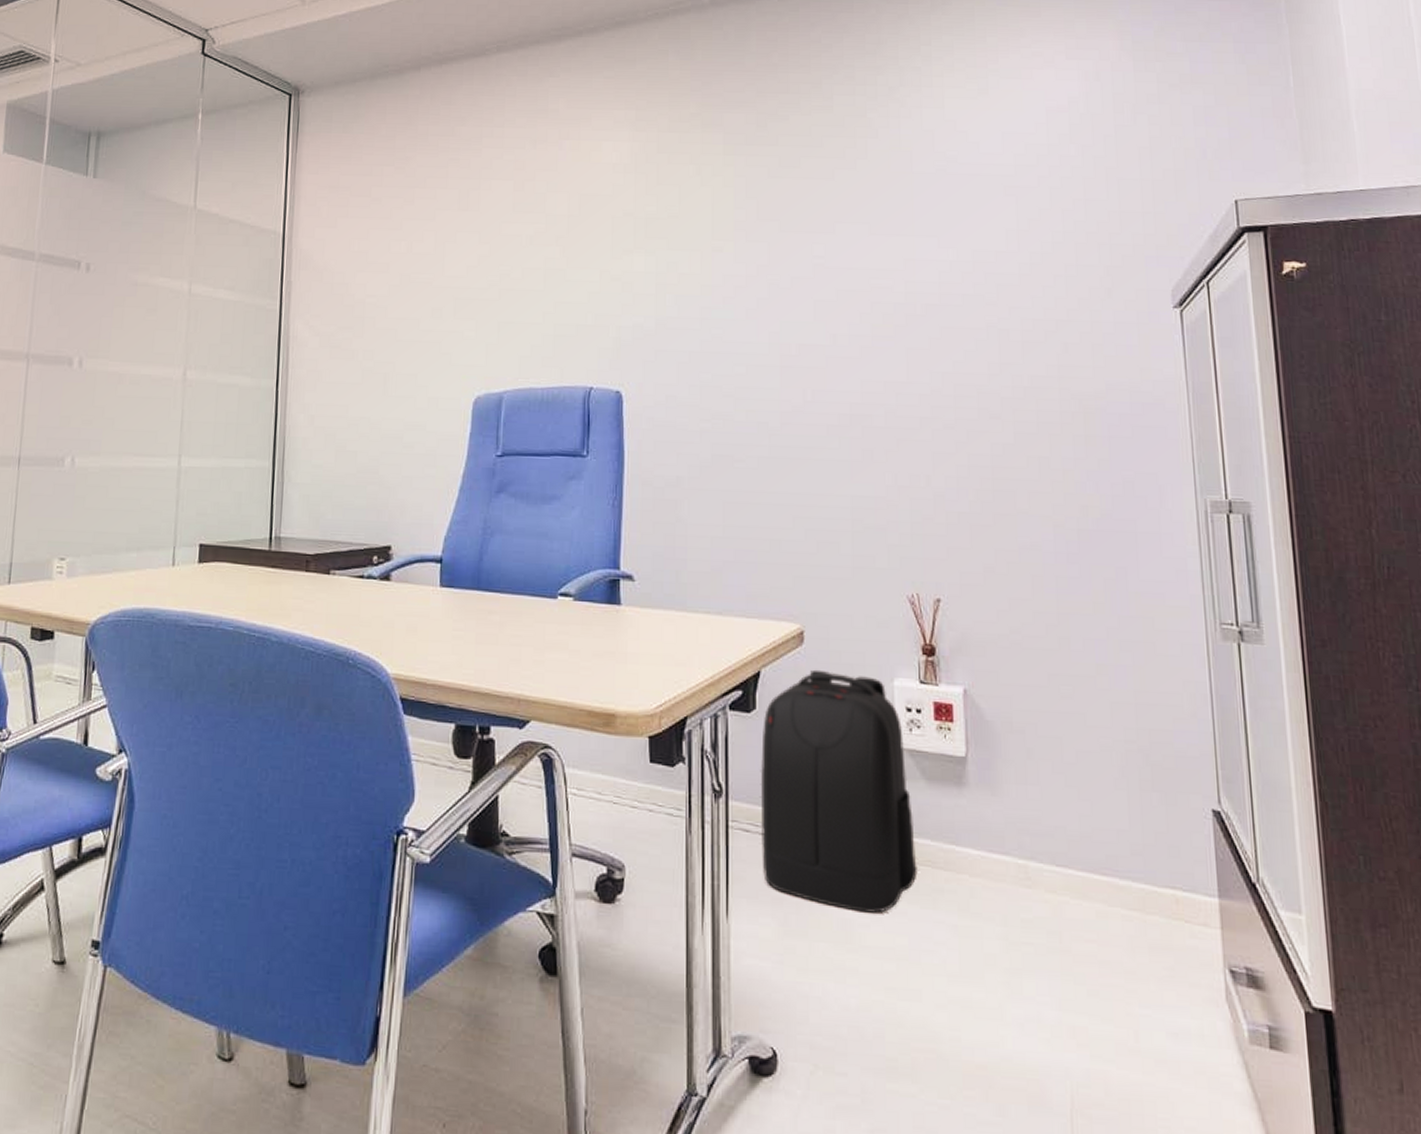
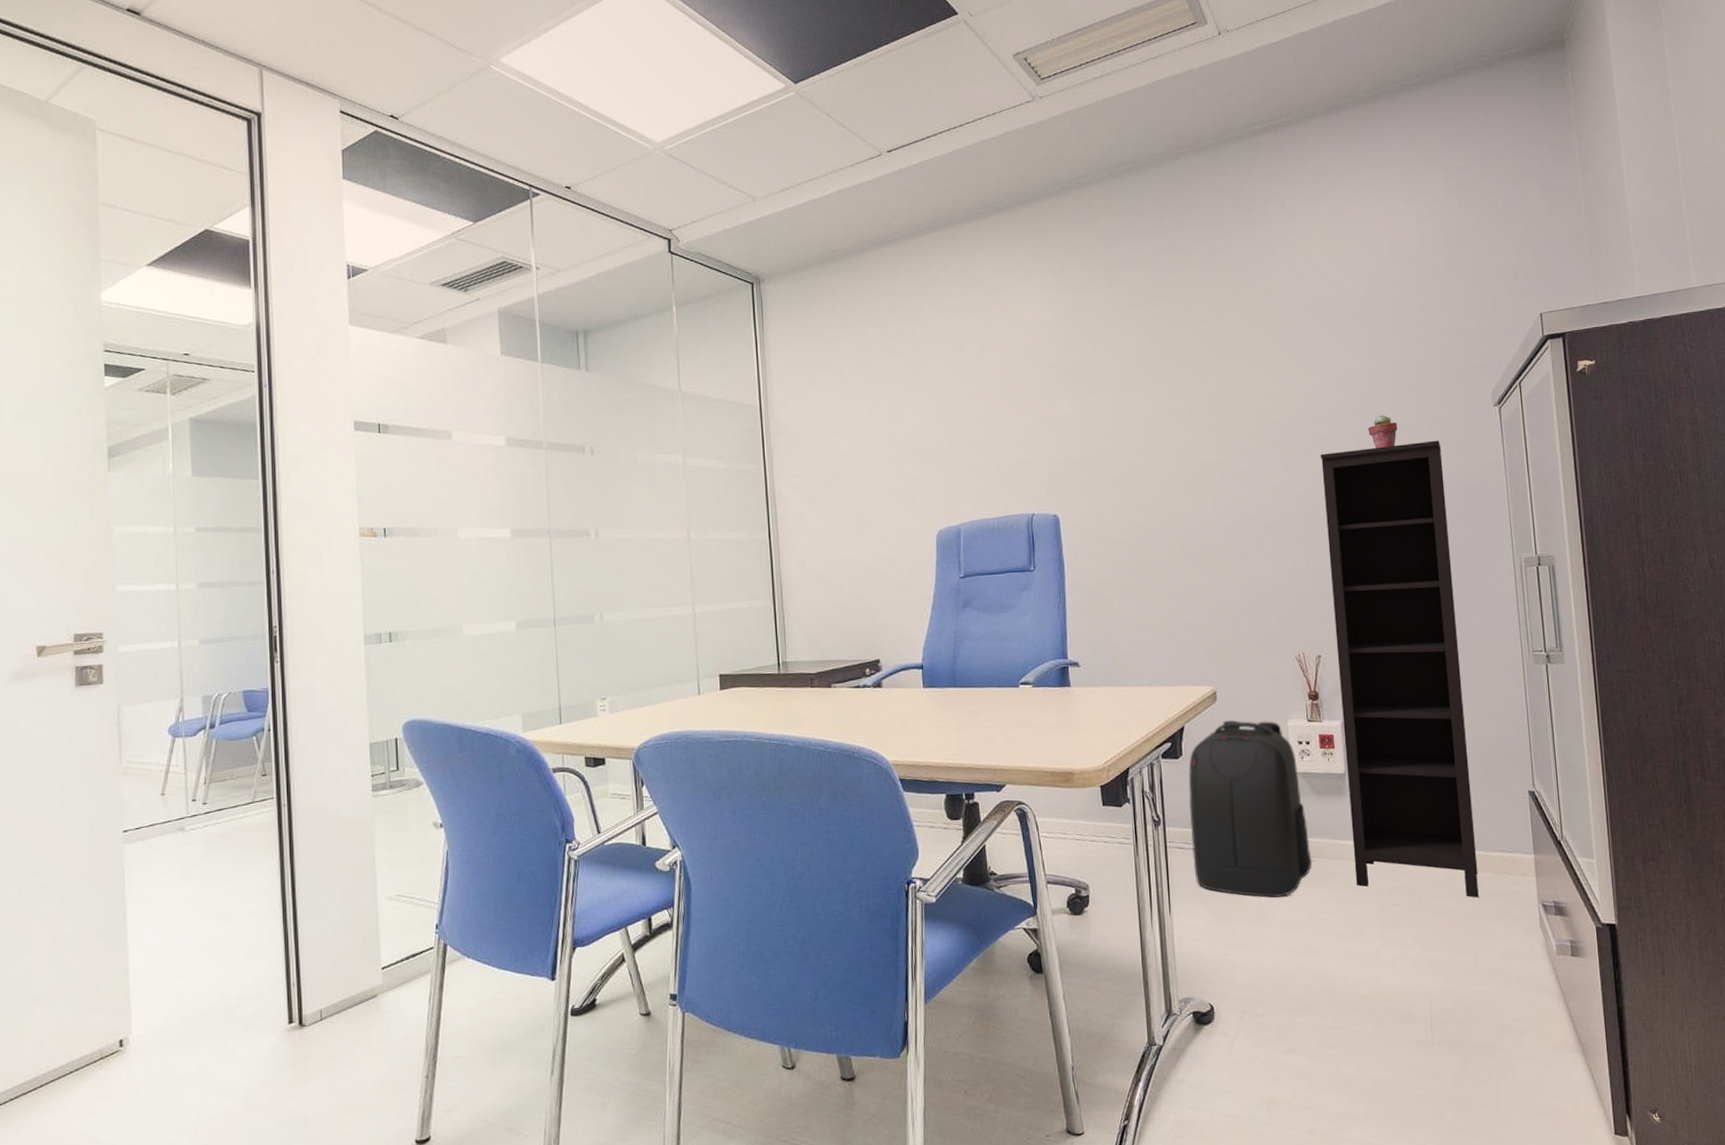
bookcase: none [951,343,1142,949] -> present [1321,440,1479,898]
potted succulent: none [1012,306,1050,347] -> present [1368,414,1398,448]

